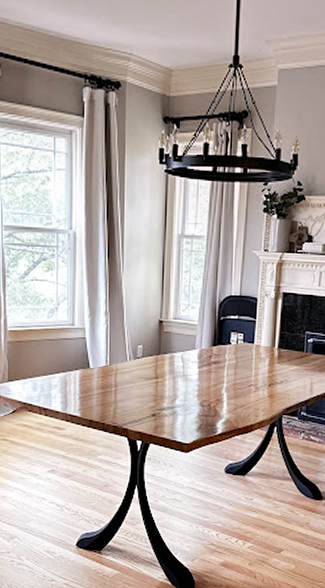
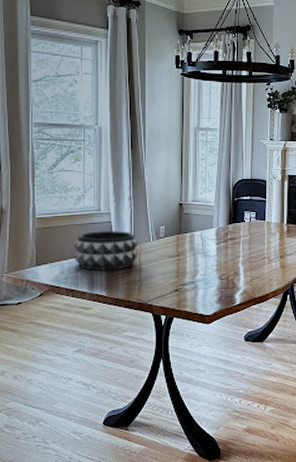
decorative bowl: none [46,347,114,390] -> present [73,231,138,271]

